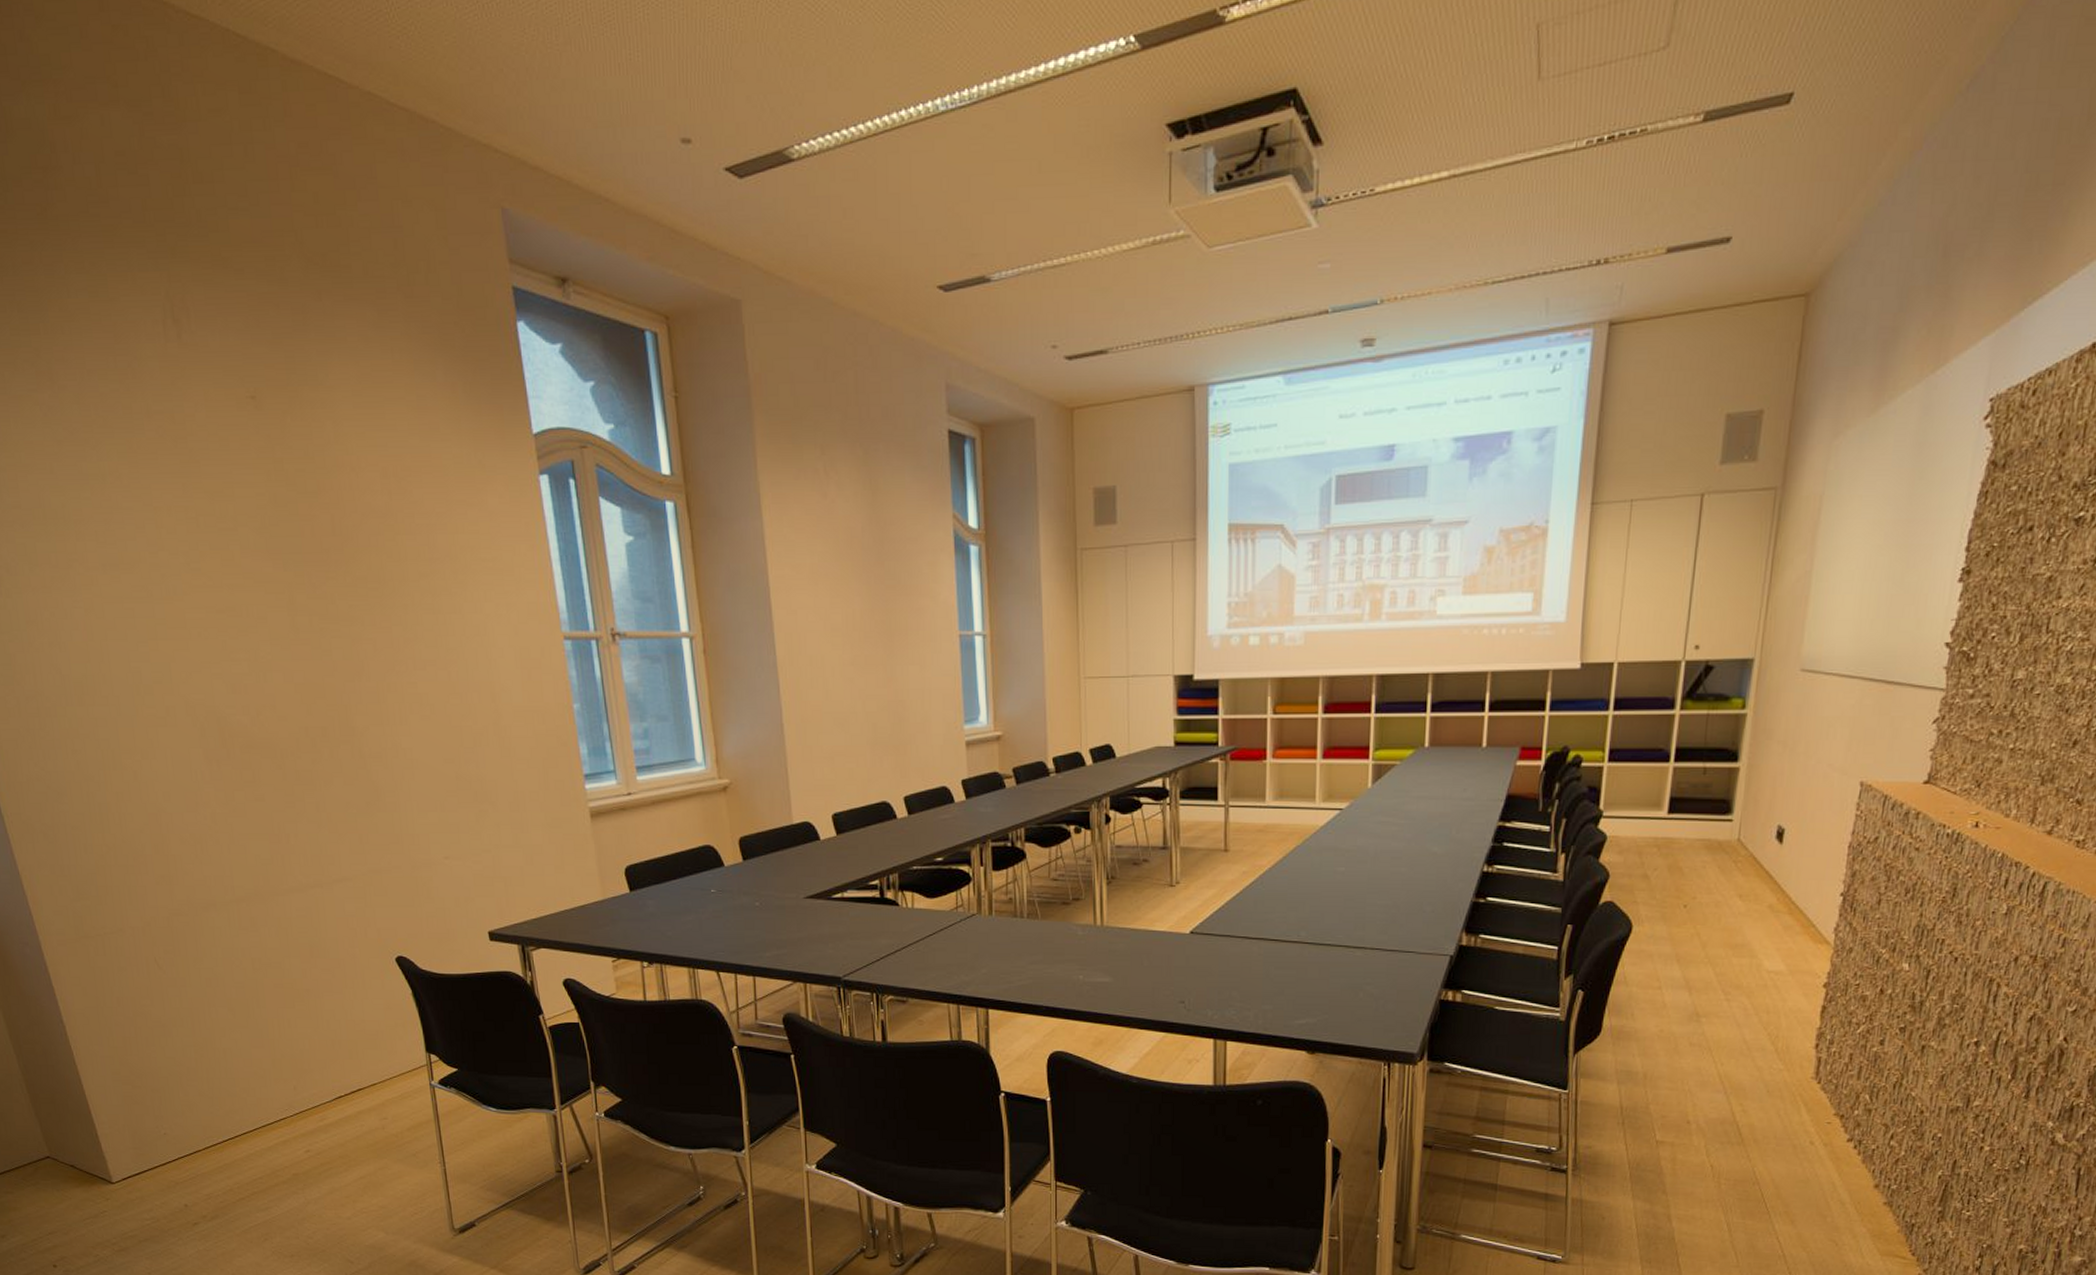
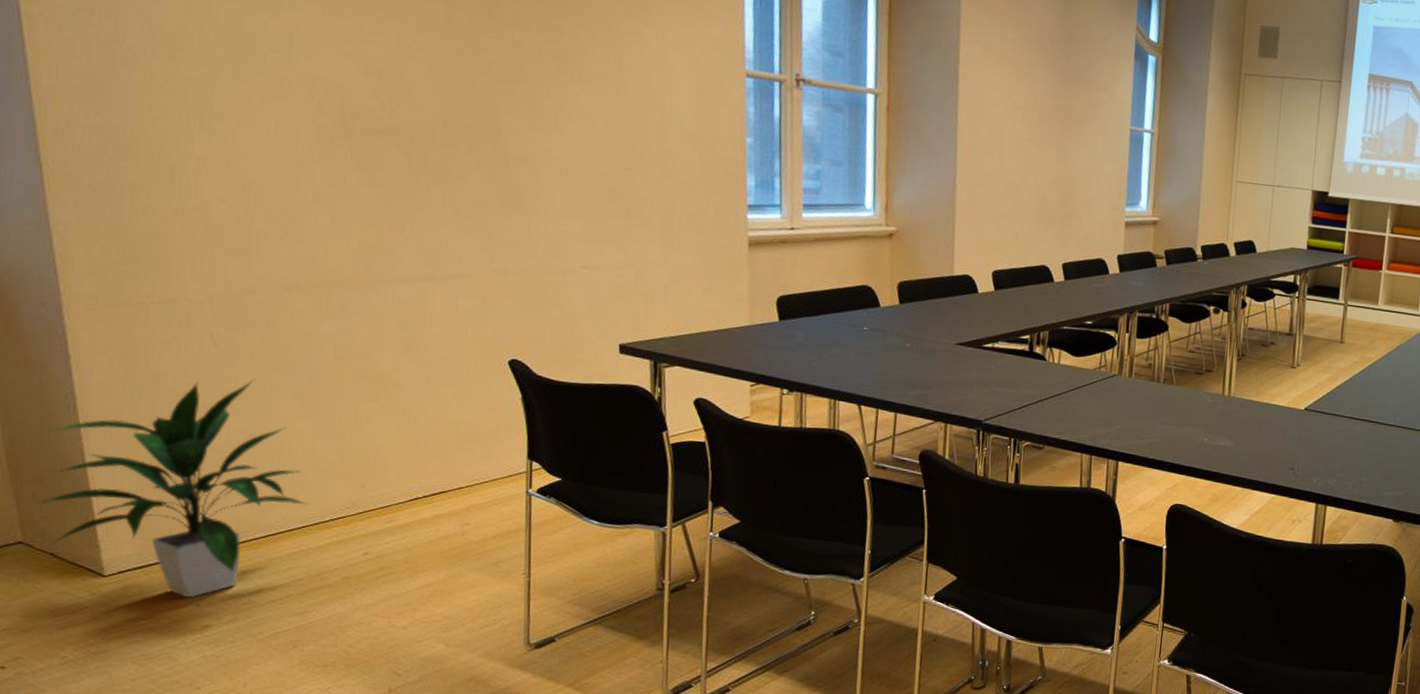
indoor plant: none [48,996,256,1199] -> present [28,379,310,598]

